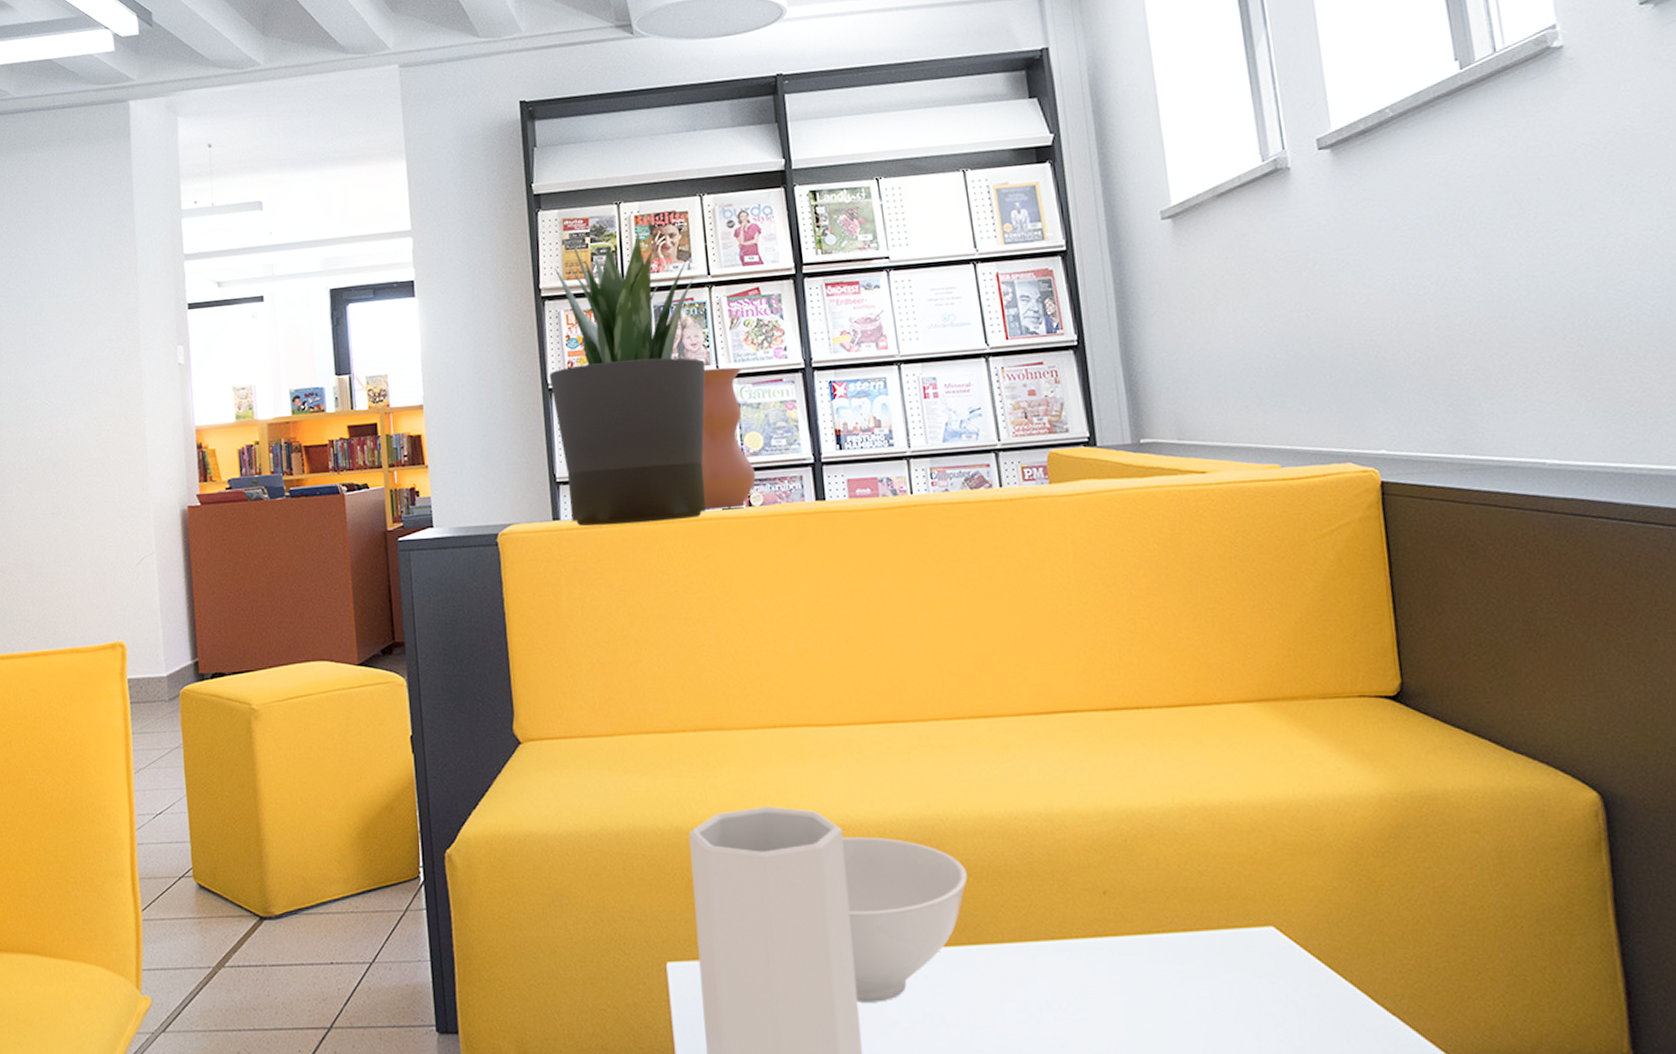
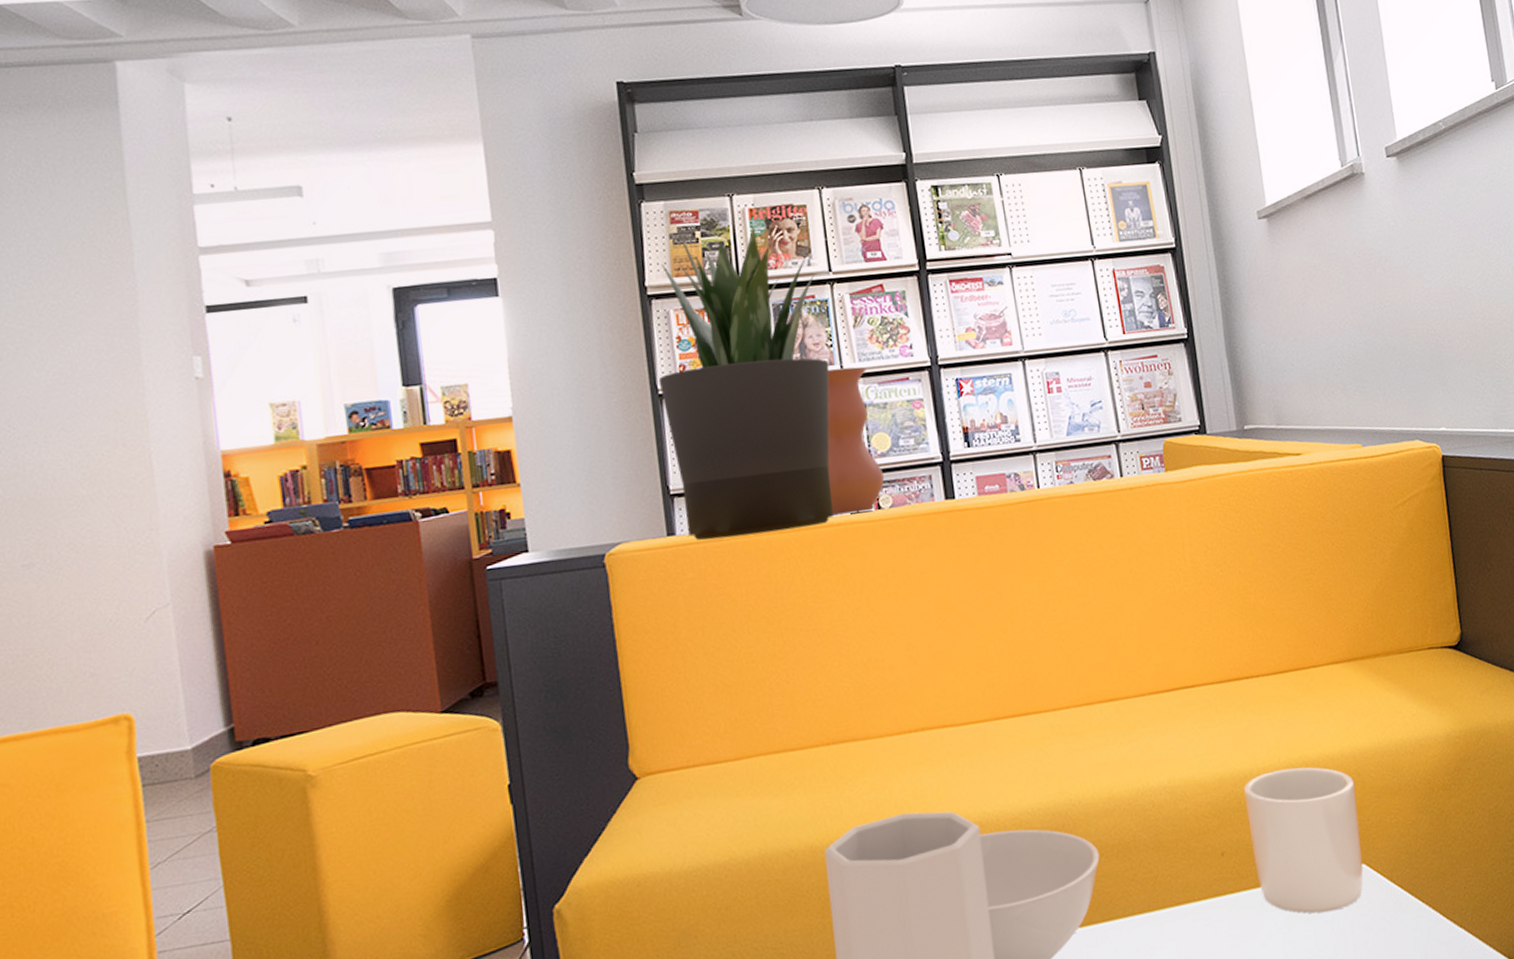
mug: none [1130,810,1272,973] -> present [1243,767,1364,914]

